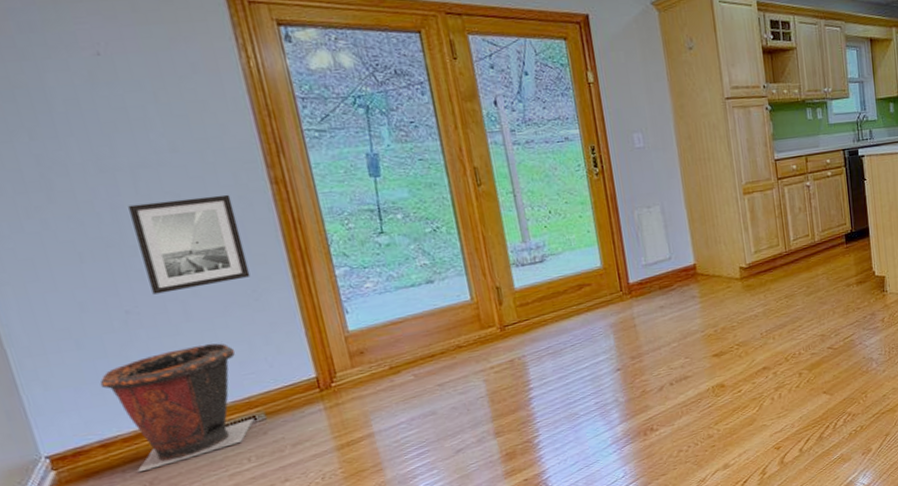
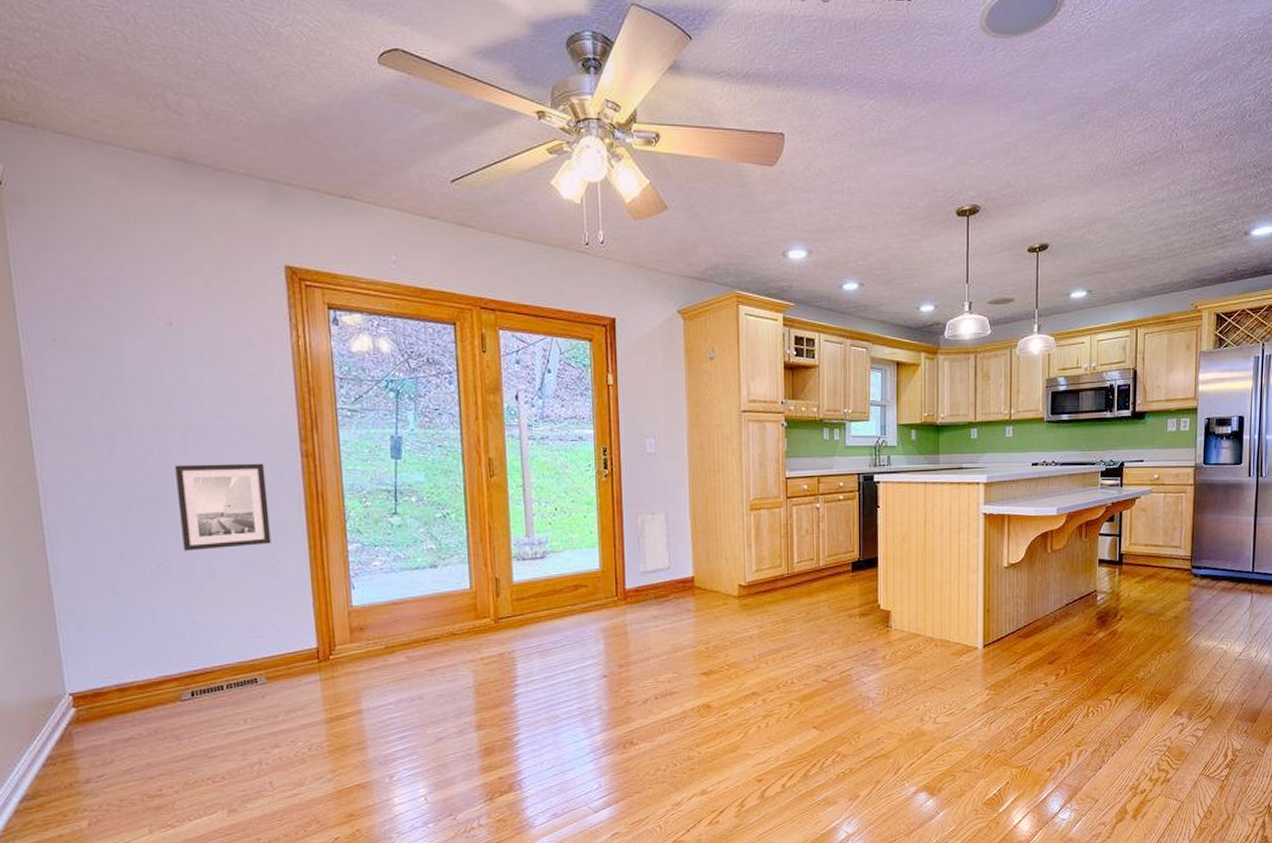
waste bin: present [99,341,255,473] -> none [126,602,256,720]

